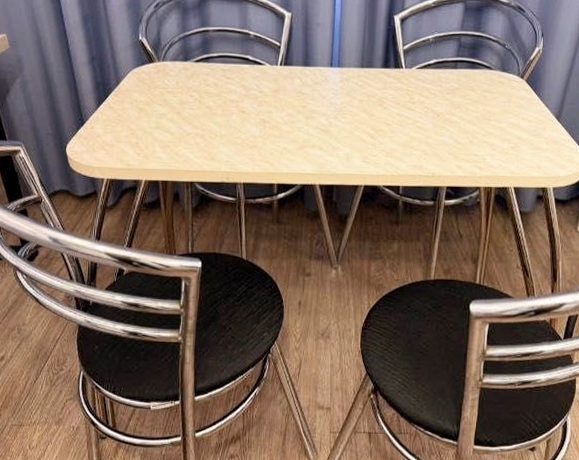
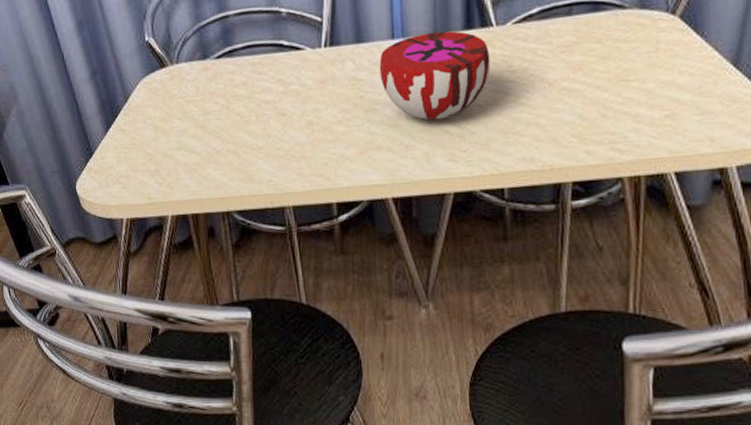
decorative bowl: none [319,66,399,131] -> present [379,31,491,120]

